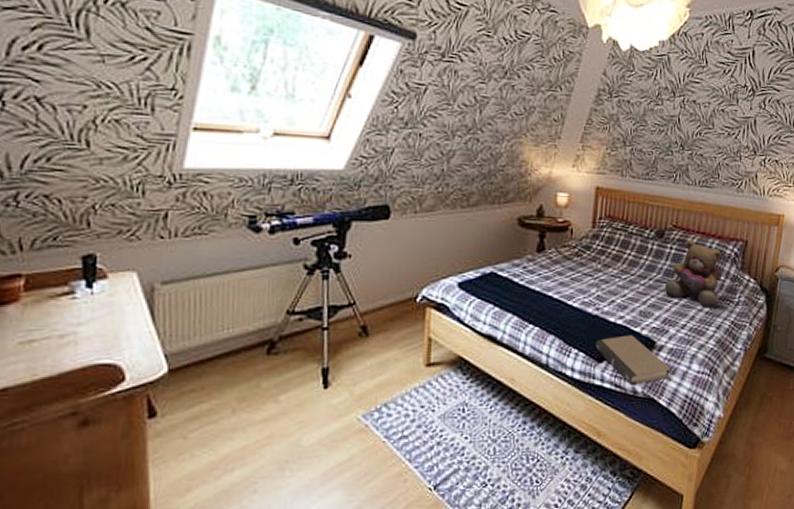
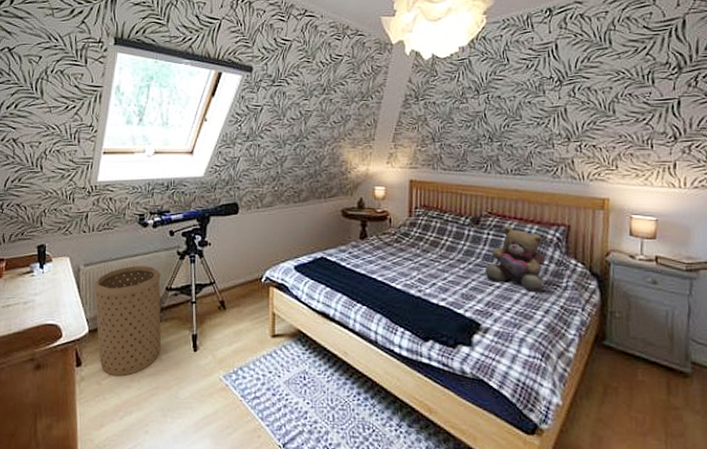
laundry basket: none [176,283,280,427] -> present [93,266,161,377]
book: present [594,335,671,385] -> none [419,316,499,365]

